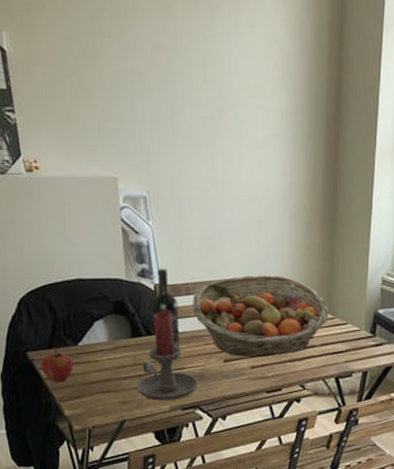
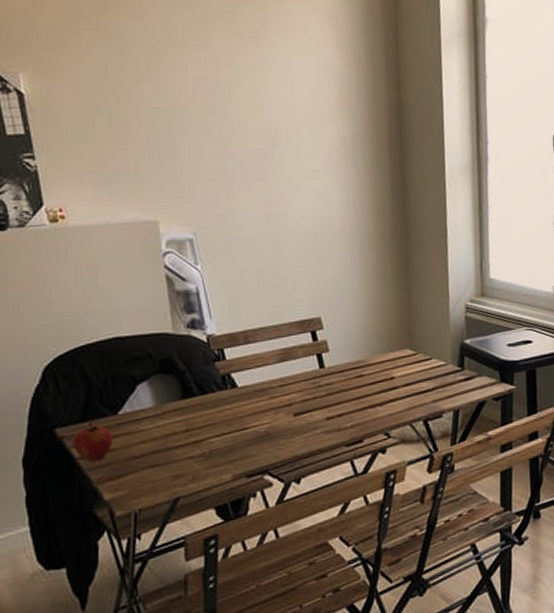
candle holder: present [137,311,198,401] -> none [191,364,265,470]
wine bottle: present [152,268,180,349] -> none [205,316,240,406]
fruit basket: present [193,275,329,358] -> none [253,312,410,408]

